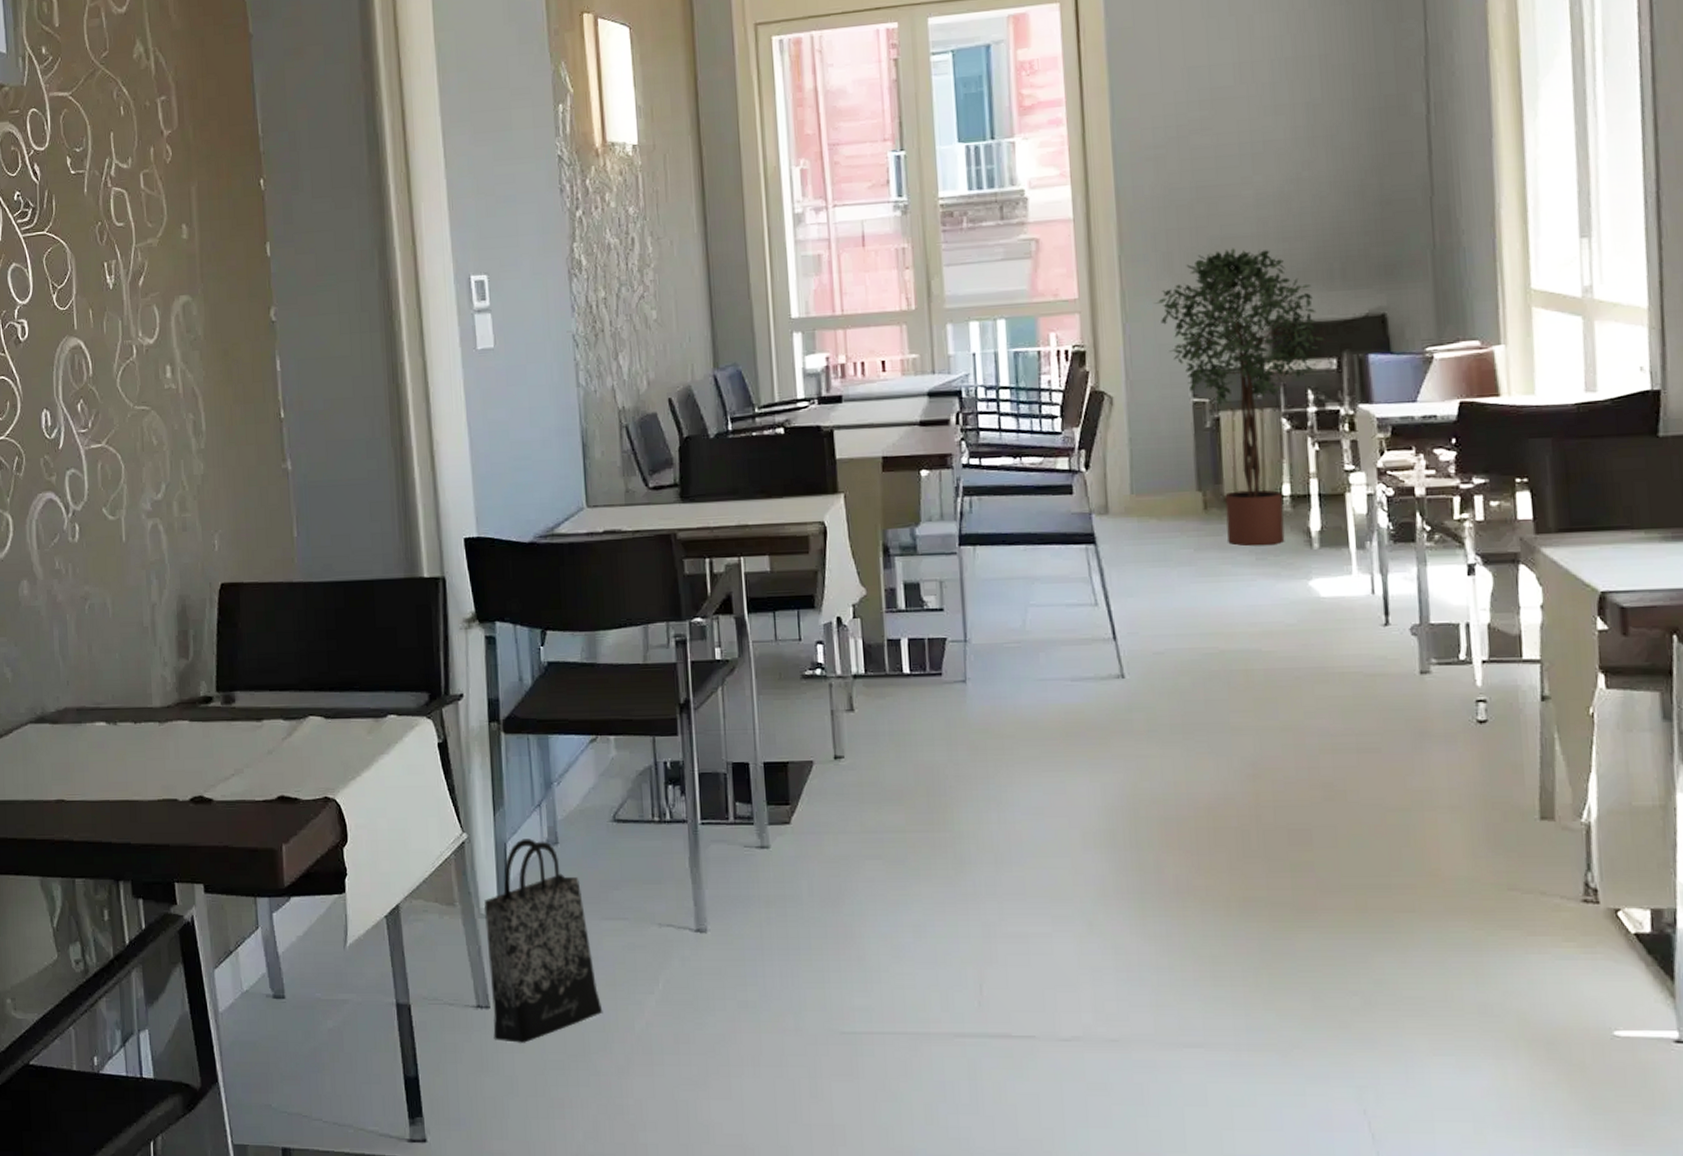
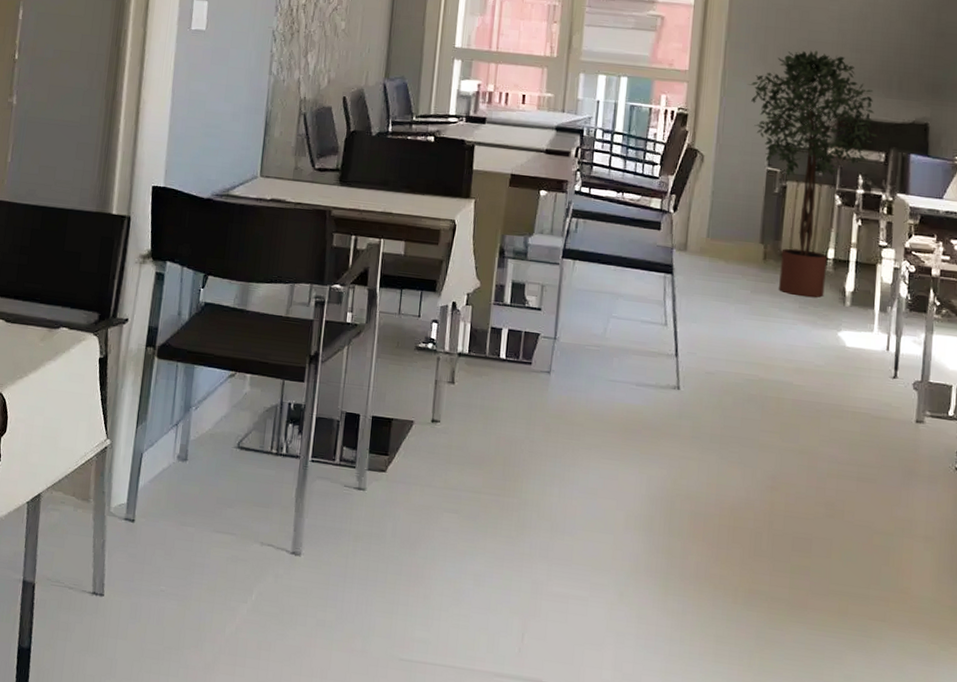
shopping bag: present [483,839,603,1043] -> none [102,451,201,631]

